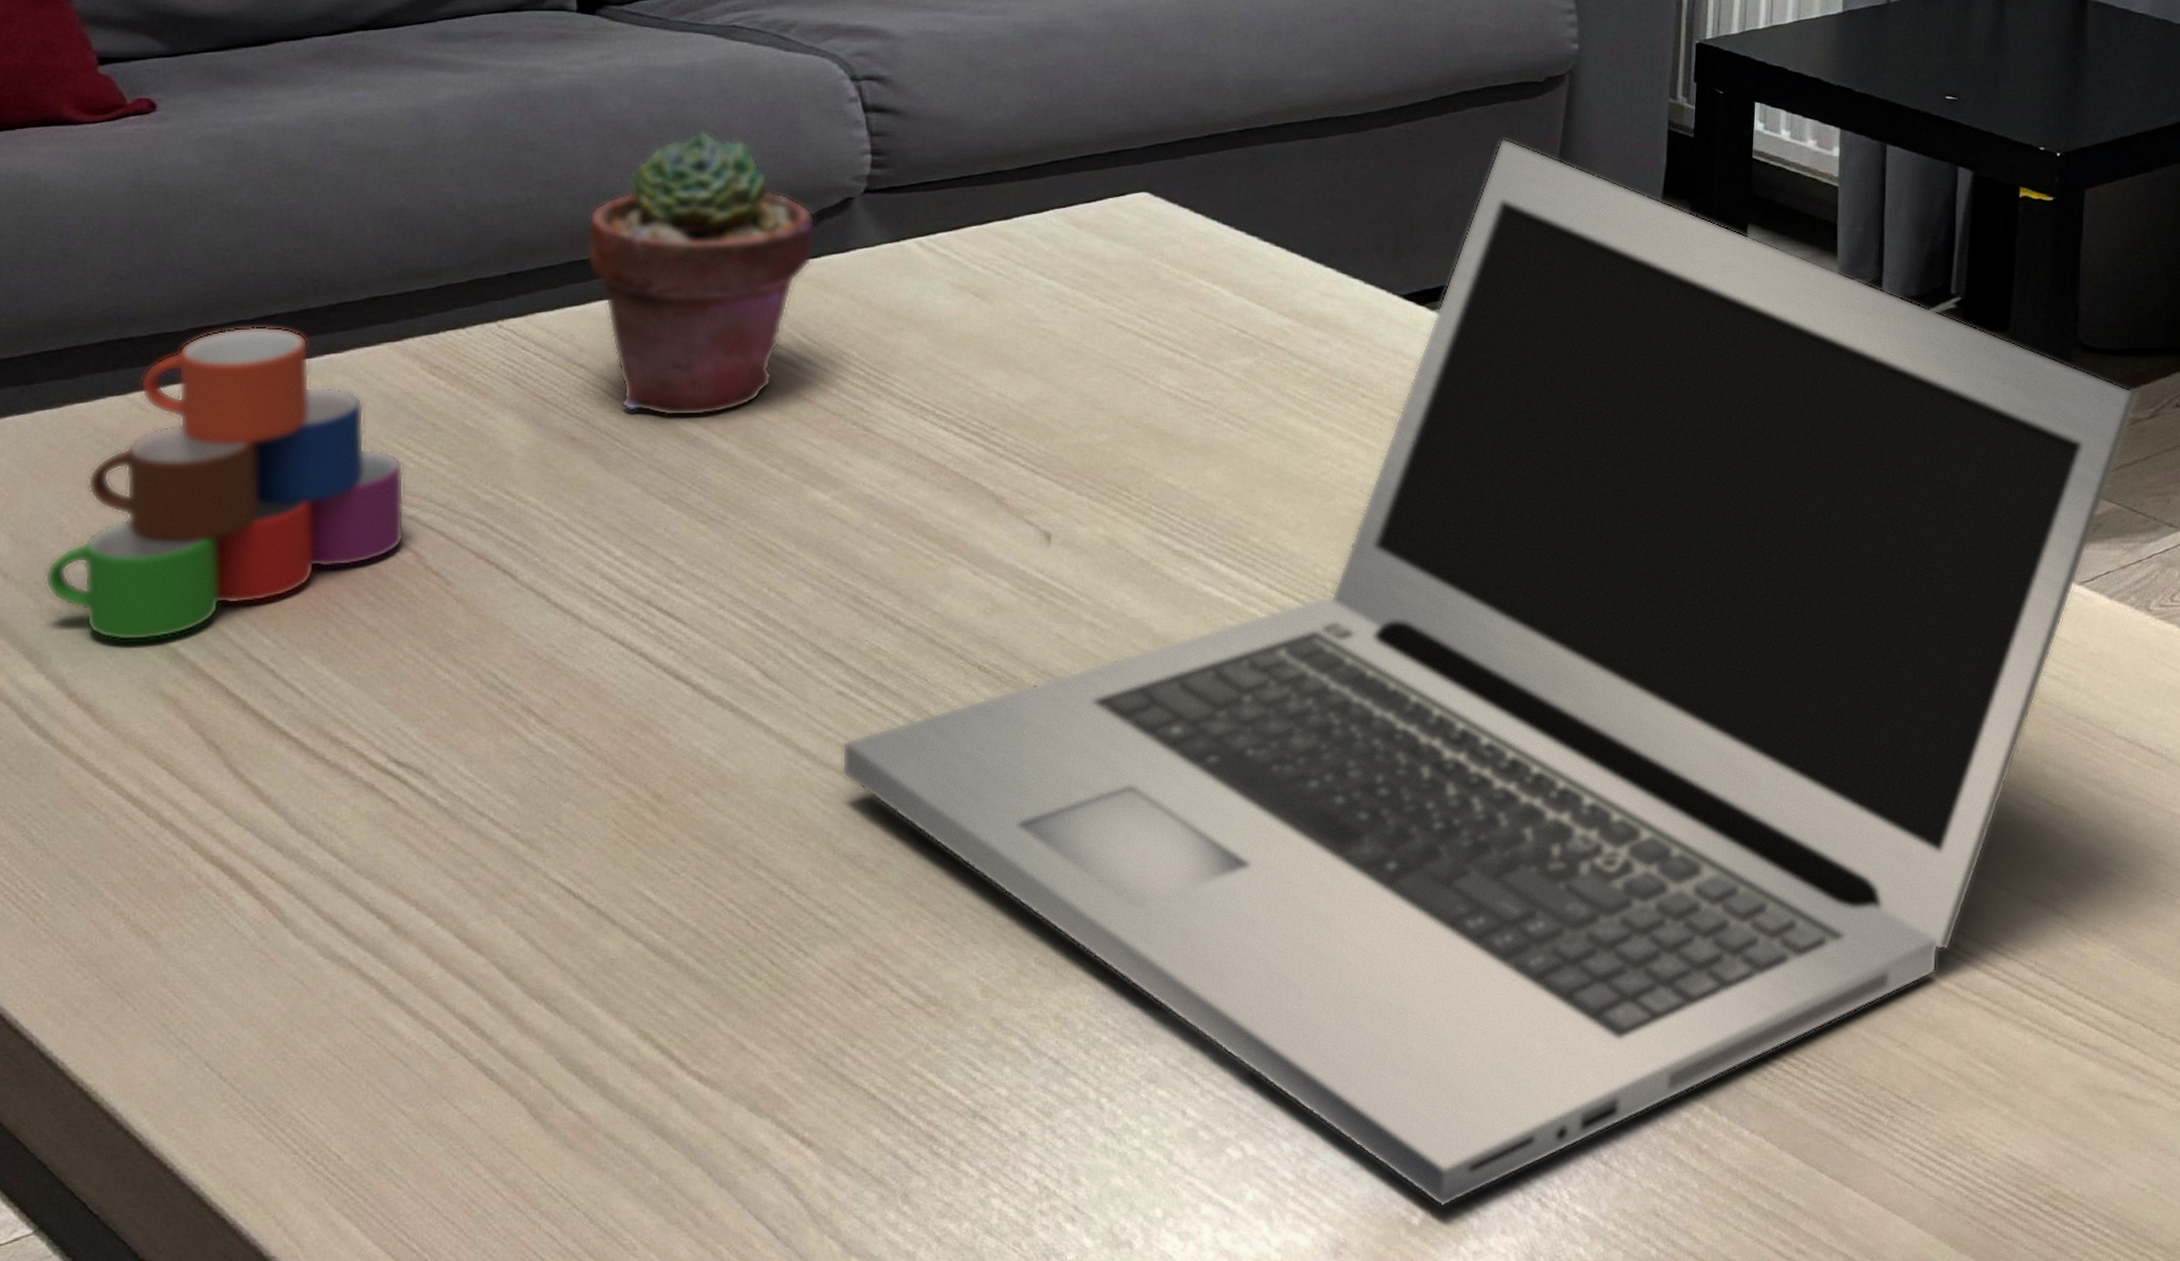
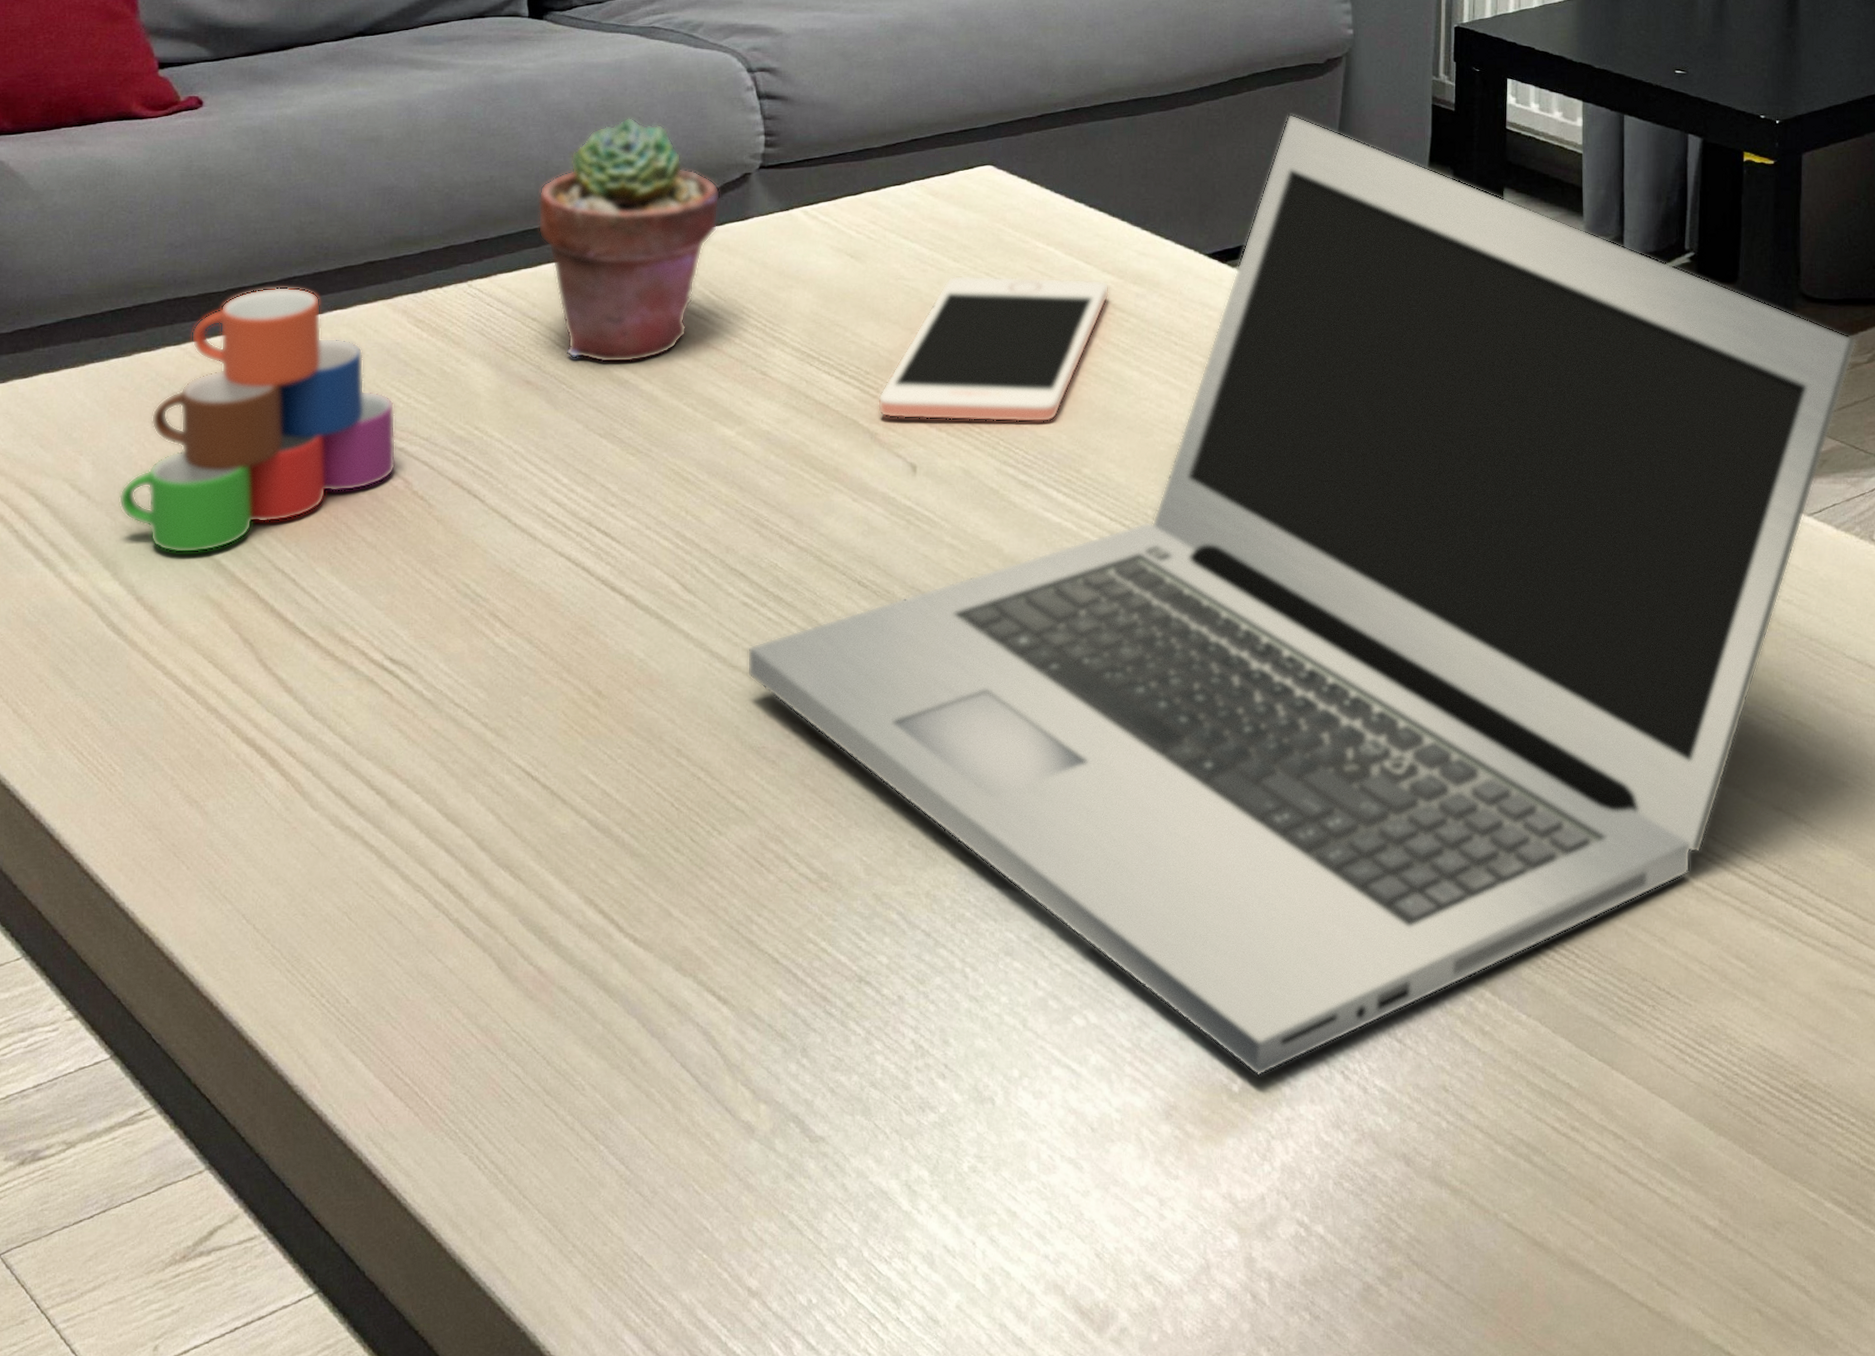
cell phone: none [1006,317,1286,485] -> present [878,275,1109,423]

